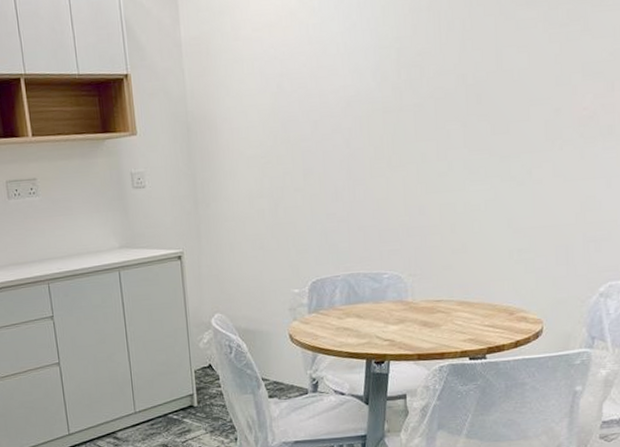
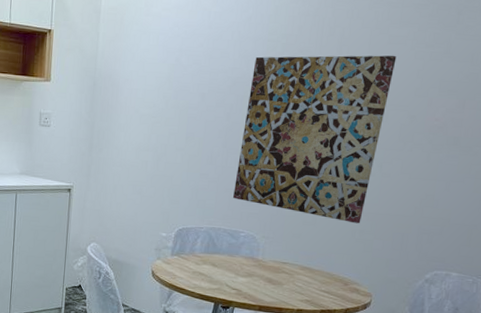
wall art: none [367,42,529,243] -> present [232,55,397,224]

